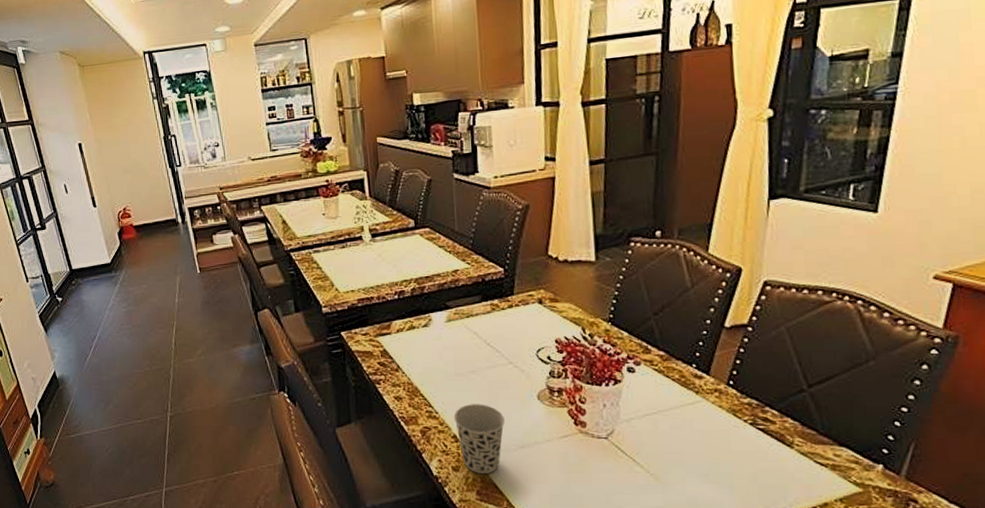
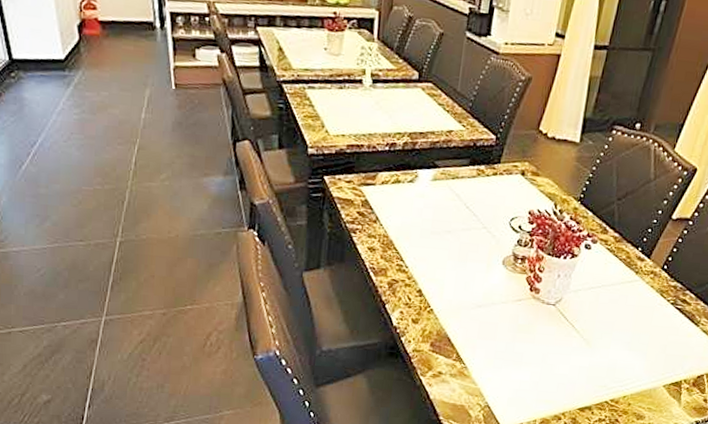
cup: present [453,404,505,473] -> none [422,262,469,328]

